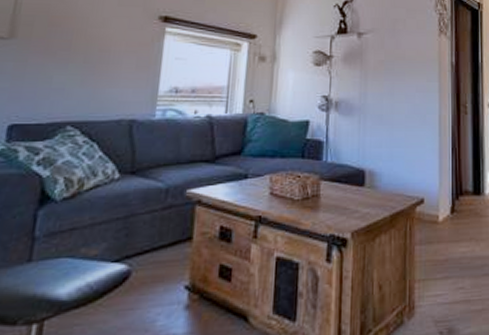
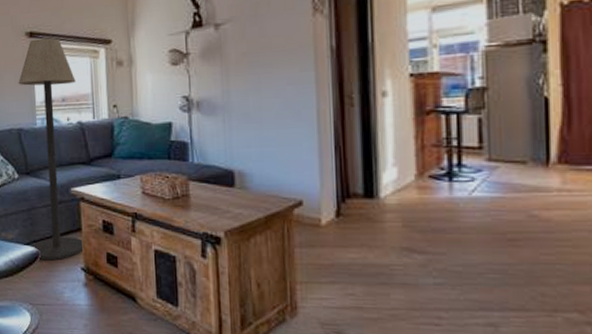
floor lamp: none [121,24,211,281] -> present [18,38,85,260]

